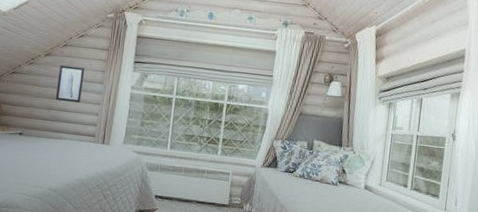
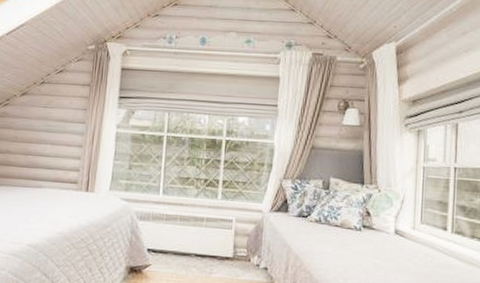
wall art: present [56,65,84,104] -> none [33,105,64,147]

